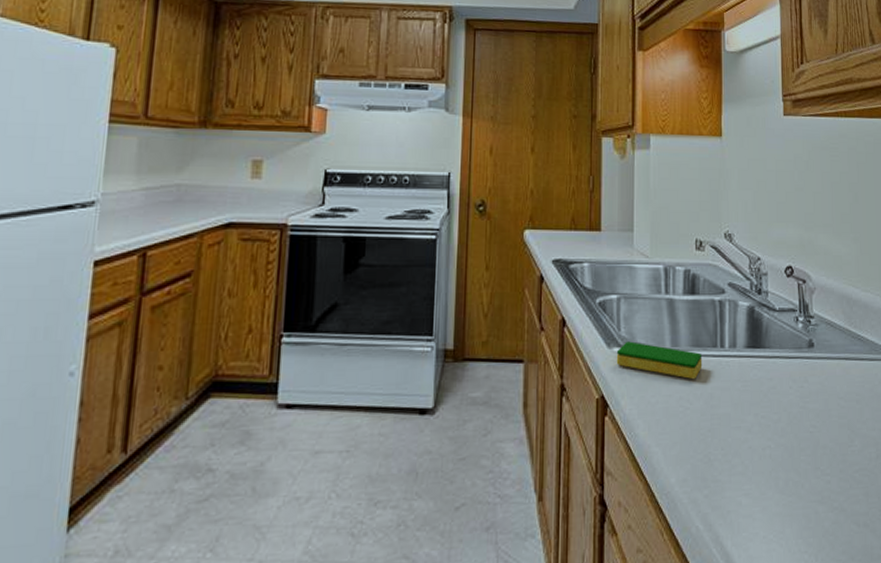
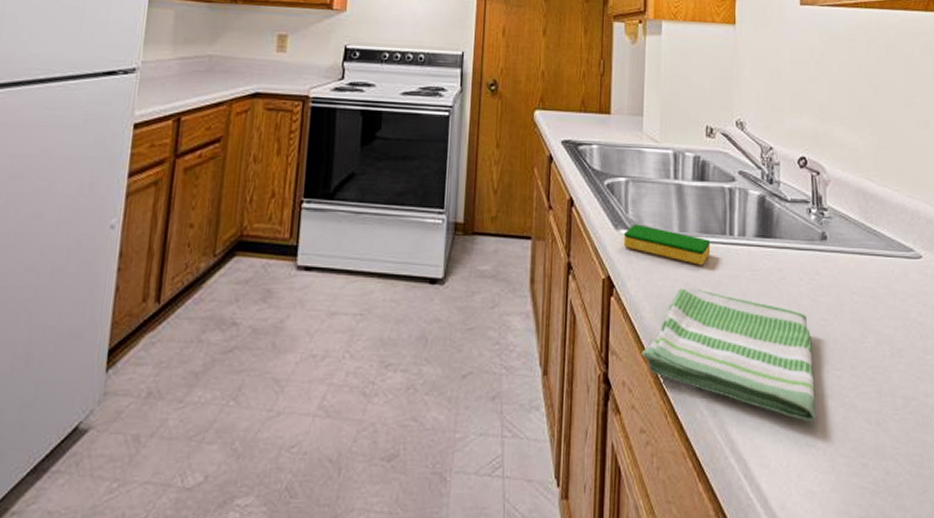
dish towel: none [637,400,807,528] -> present [642,285,816,421]

